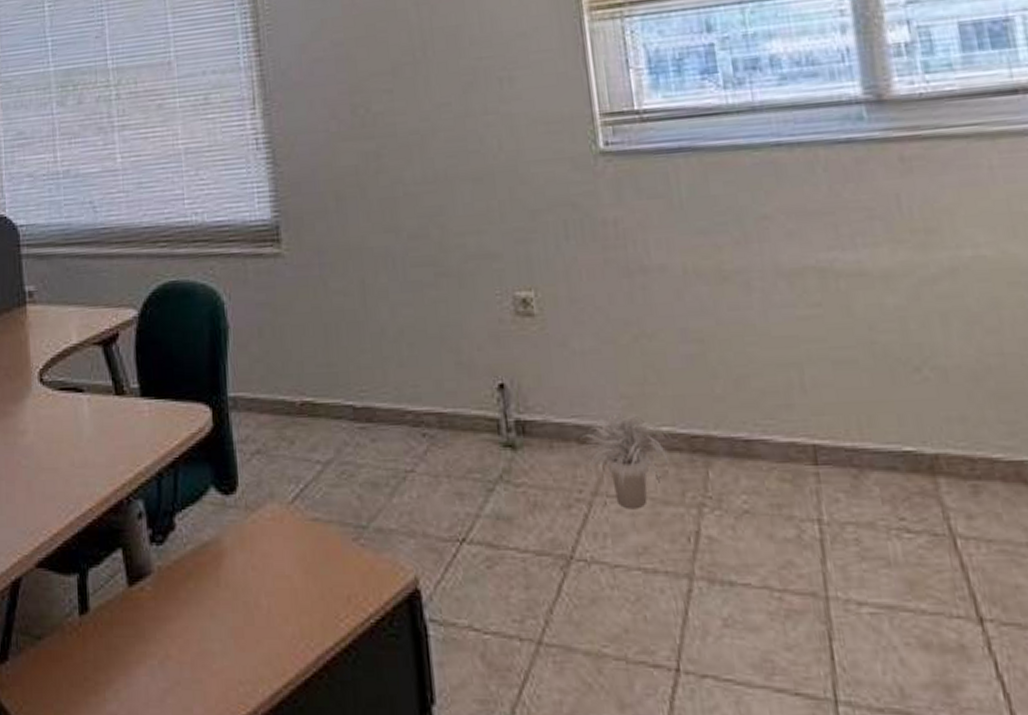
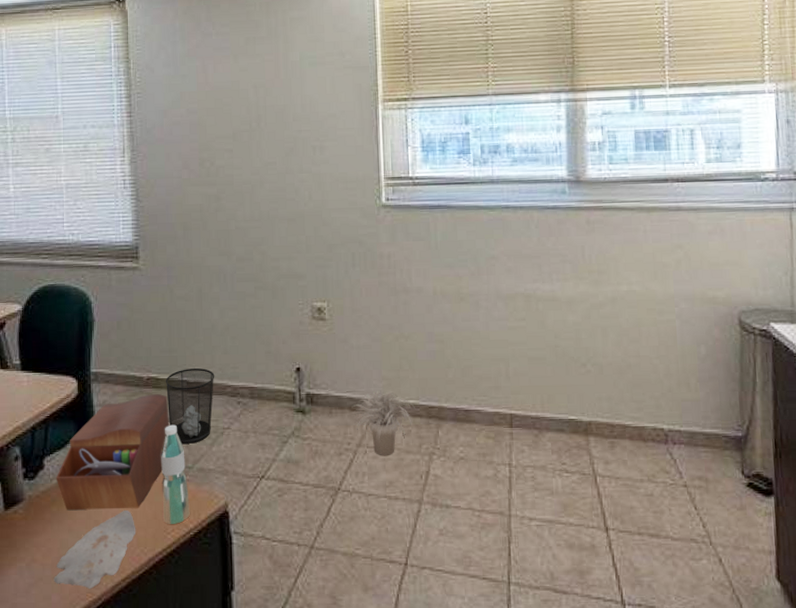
sewing box: none [190,425,333,586] -> present [56,394,169,510]
tissue: none [194,588,299,698] -> present [54,510,136,589]
water bottle: none [323,467,370,609] -> present [160,424,191,525]
waste bin: none [324,387,390,494] -> present [165,367,215,444]

